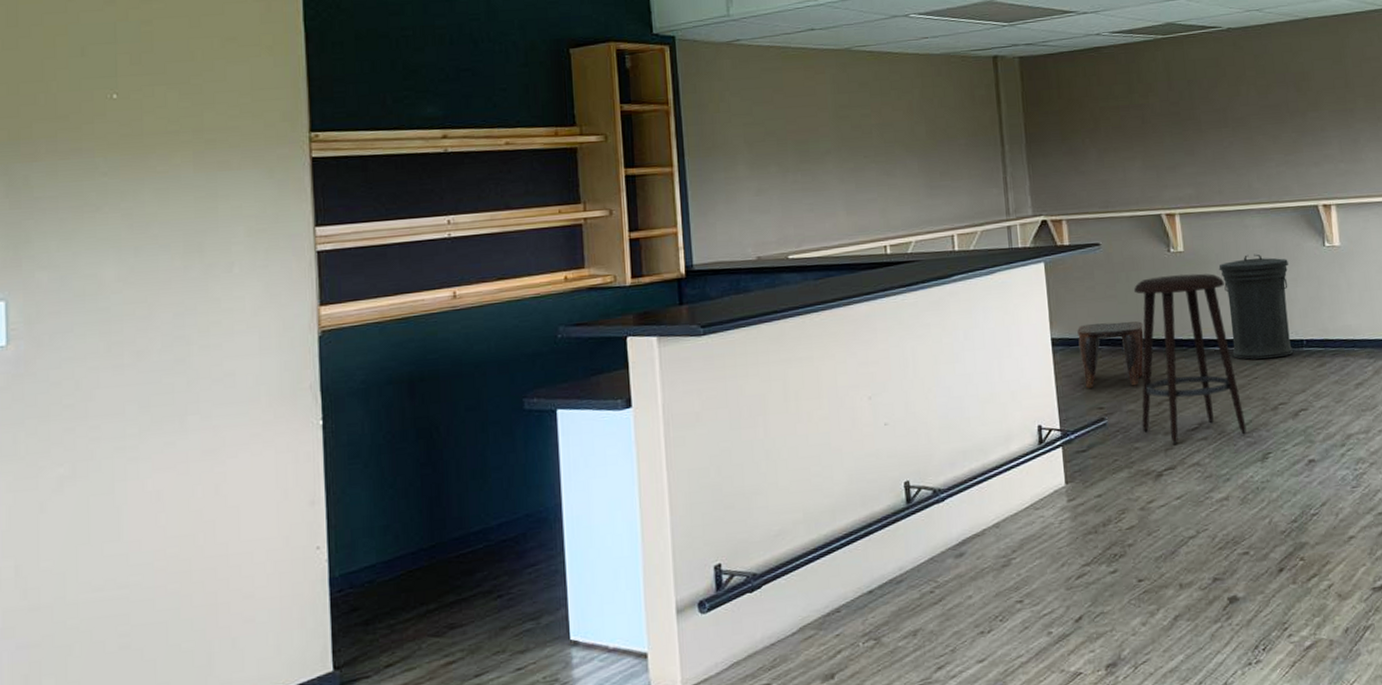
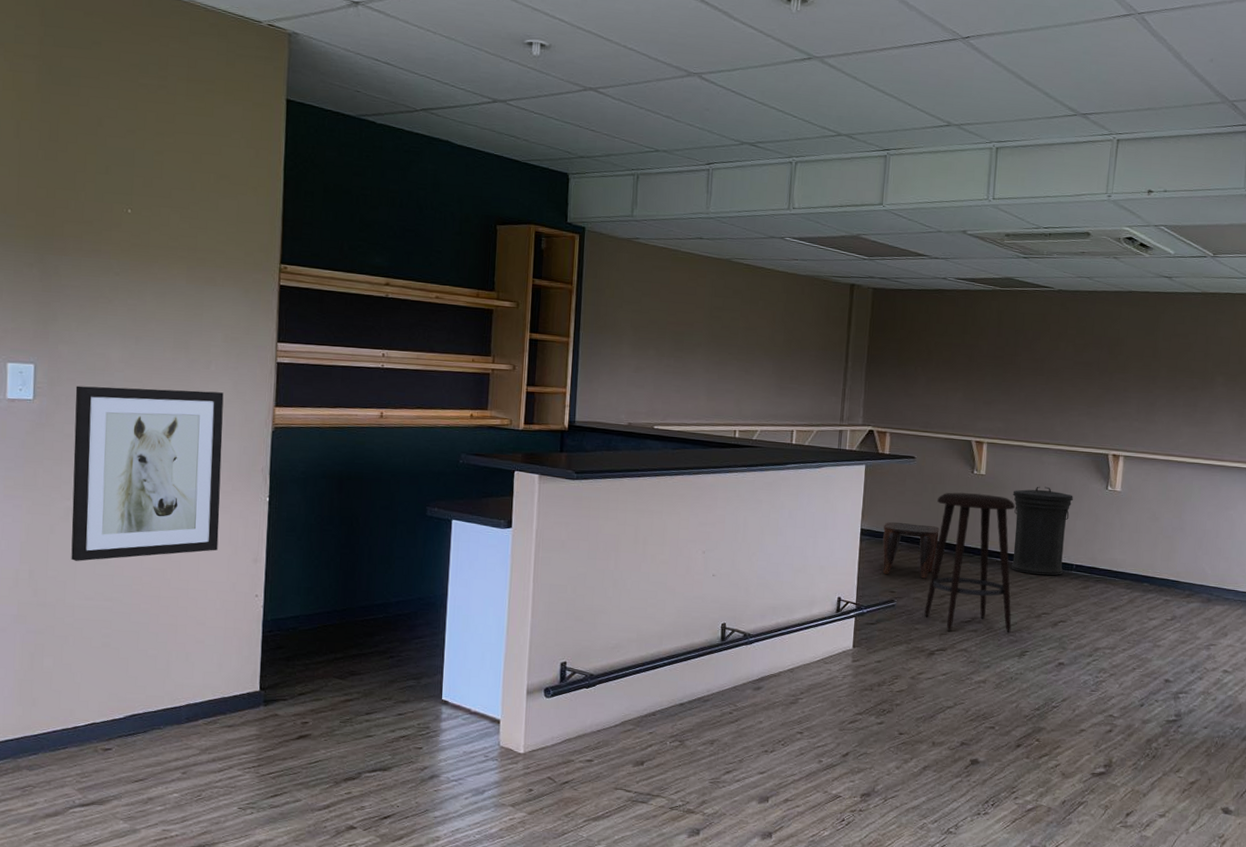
wall art: none [61,298,262,544] -> present [71,386,224,561]

